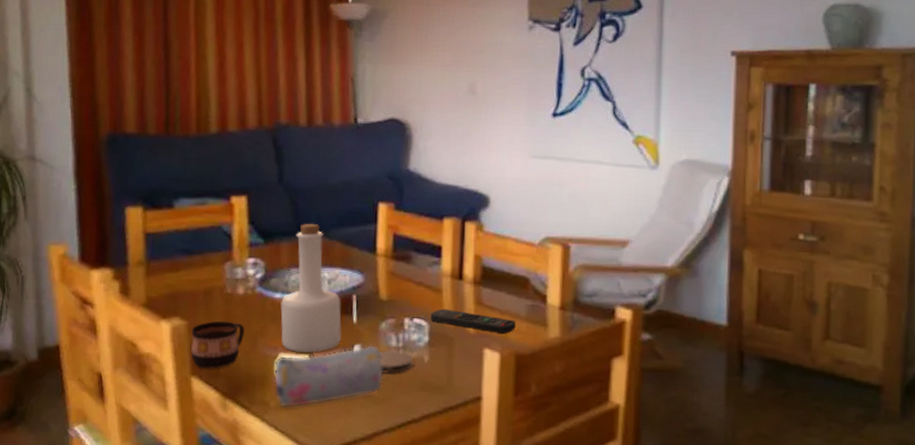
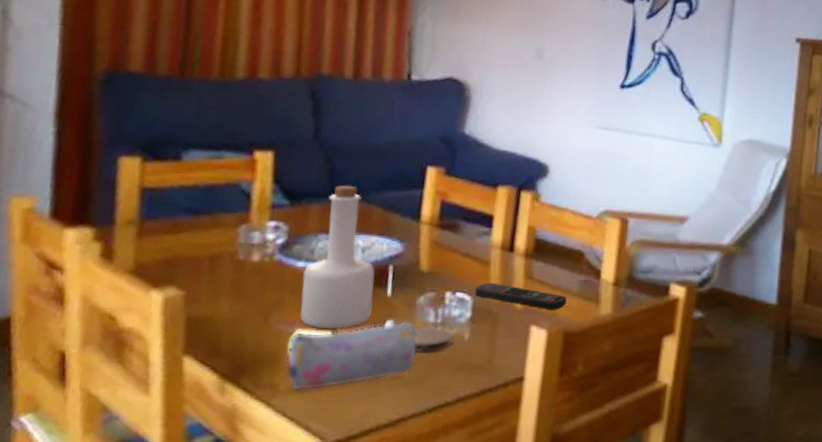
cup: present [190,320,244,369] -> none [185,291,256,347]

